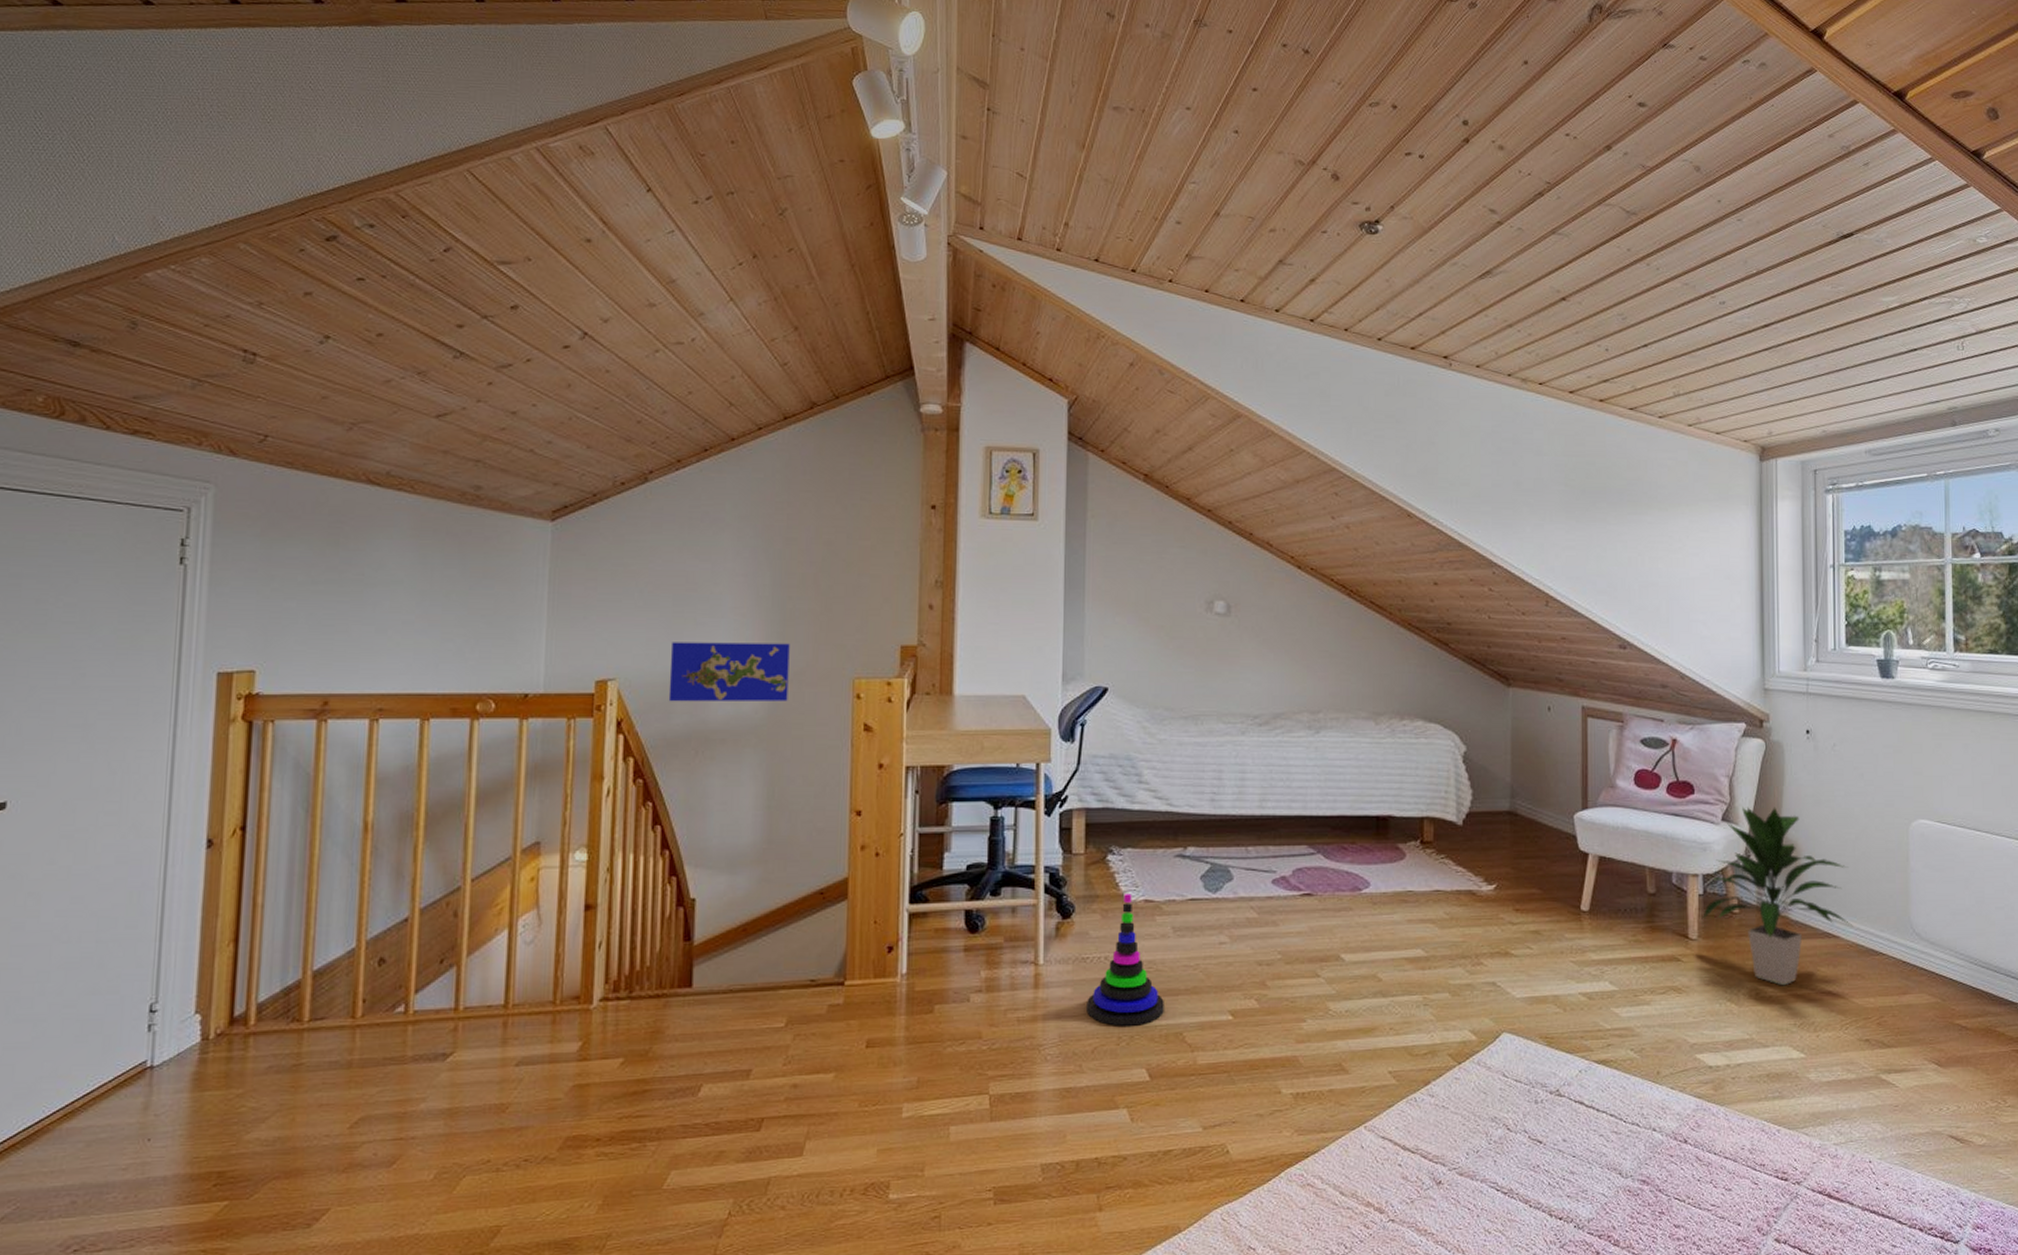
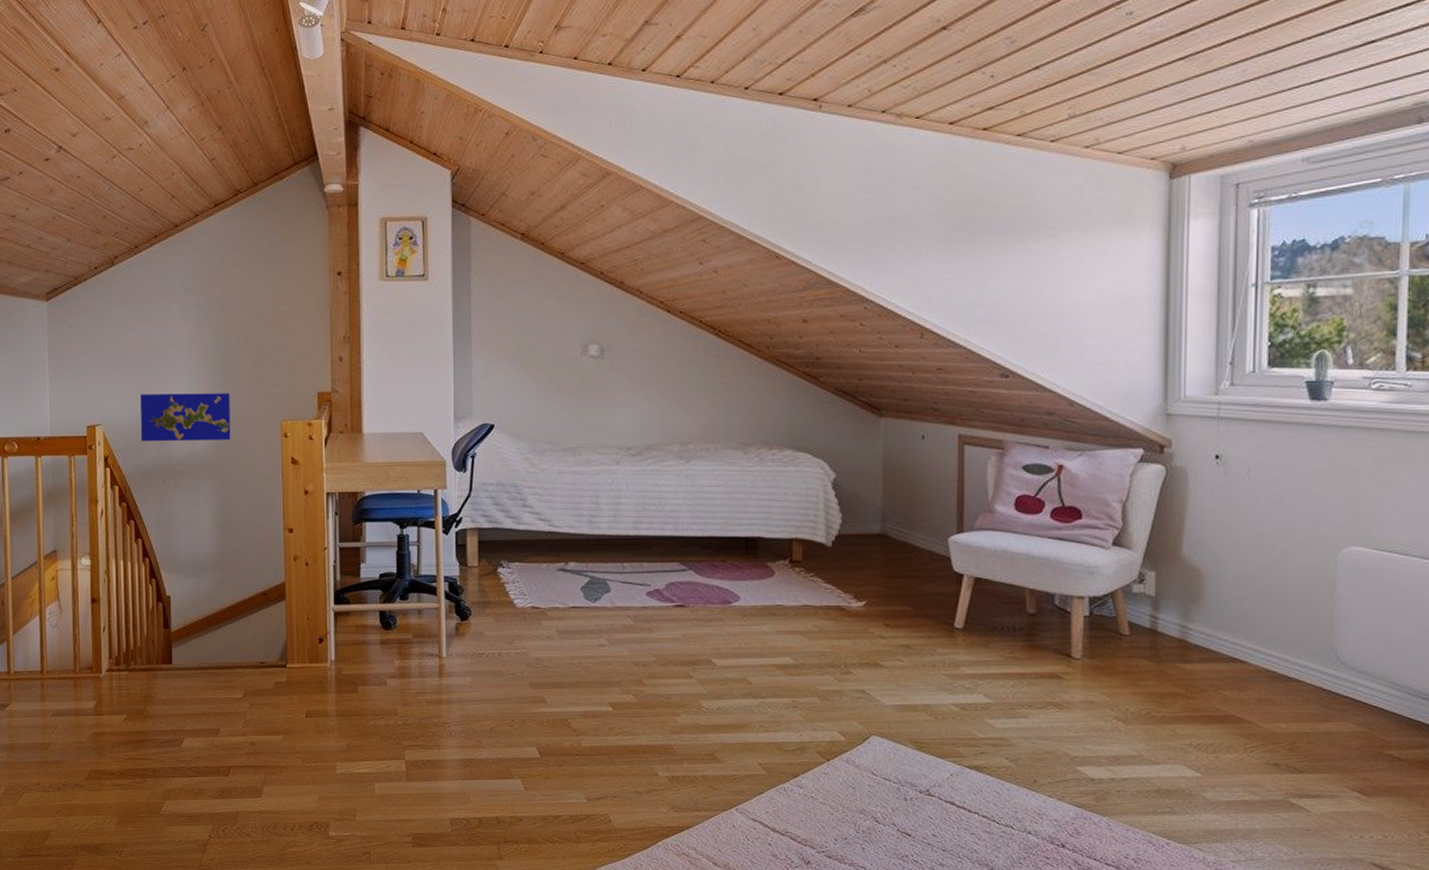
stacking toy: present [1086,894,1164,1026] -> none [484,601,551,712]
indoor plant: present [1703,807,1853,986] -> none [1088,532,1264,707]

